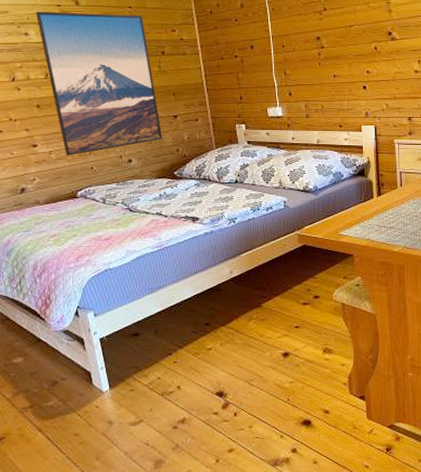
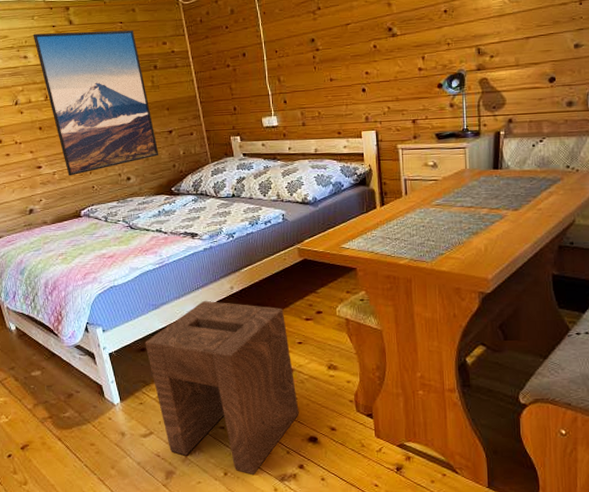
stool: none [139,284,294,460] -> present [145,300,299,474]

